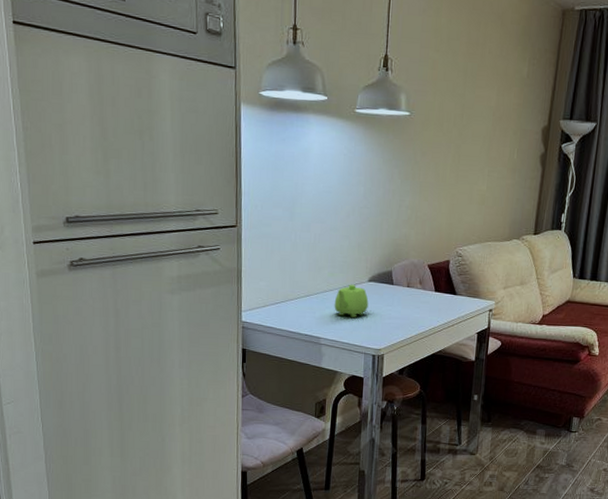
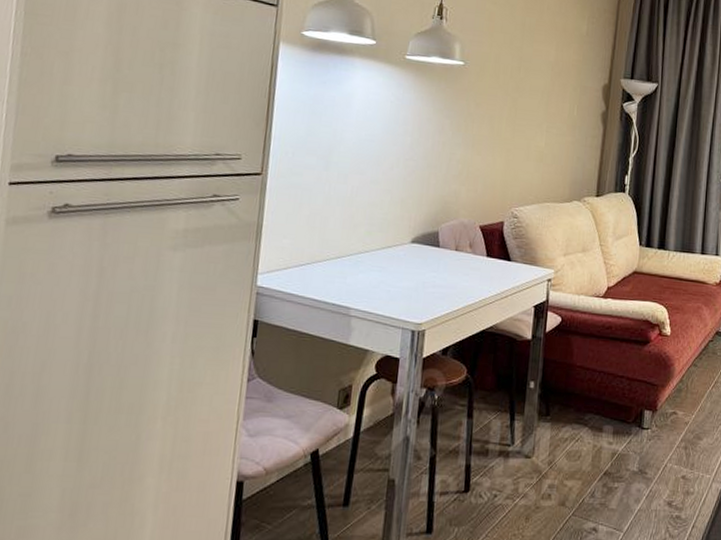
teapot: present [334,284,369,317] -> none [369,245,410,285]

